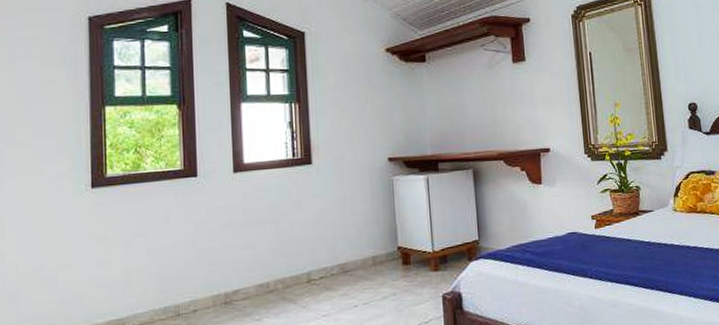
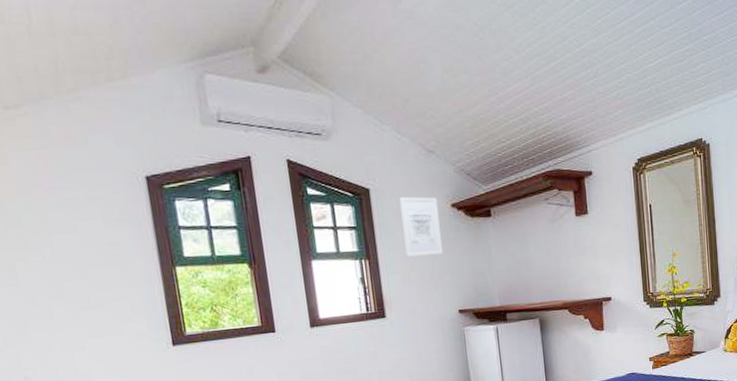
wall art: none [334,40,374,101] -> present [399,196,443,257]

